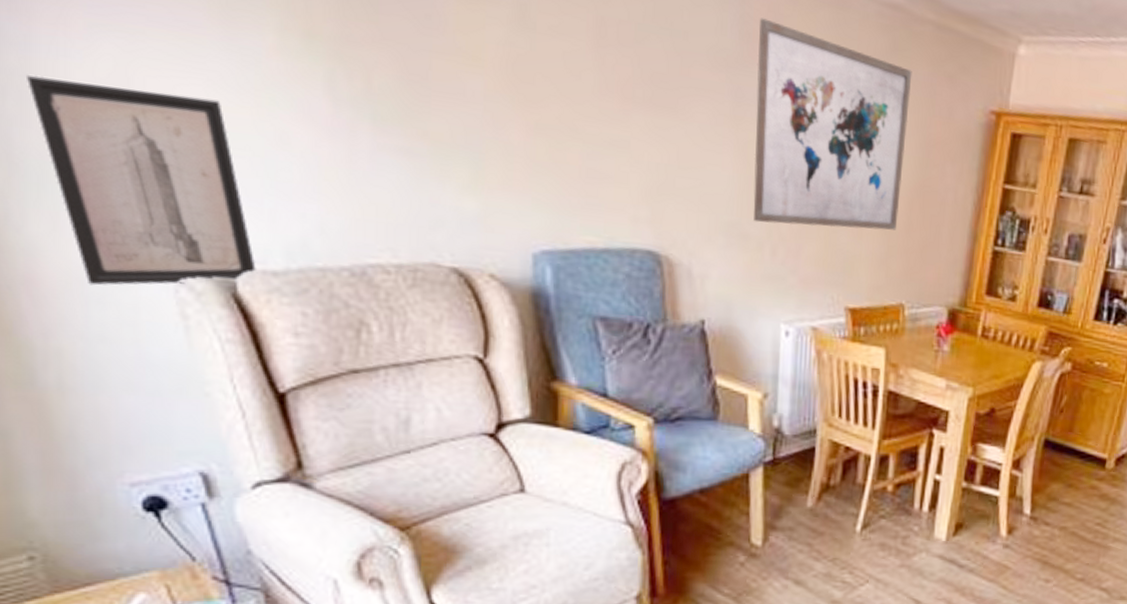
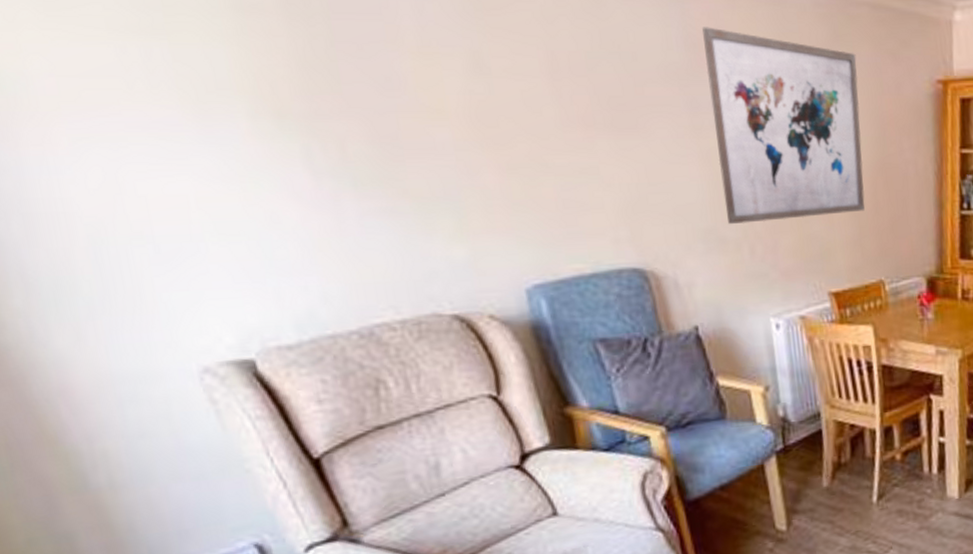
wall art: present [27,75,256,286] -> none [25,192,272,386]

